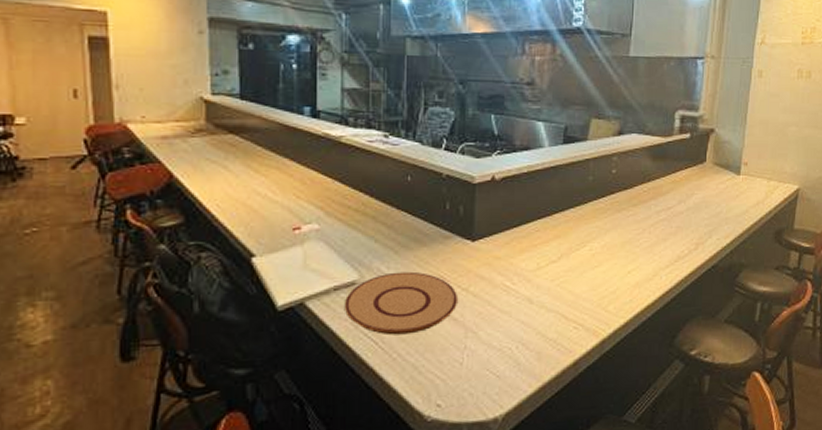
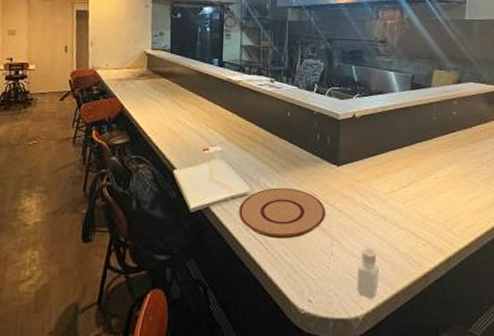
pepper shaker: none [495,335,523,396] -> present [357,247,380,299]

